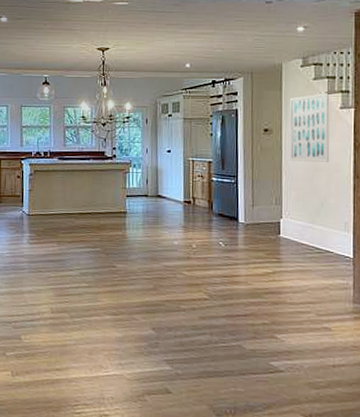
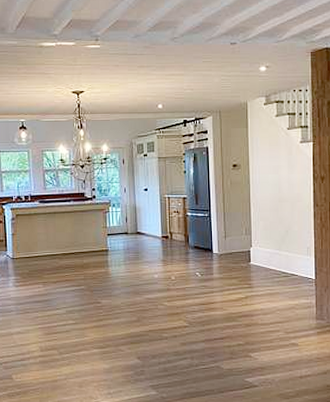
wall art: present [289,93,330,162] -> none [255,129,291,193]

